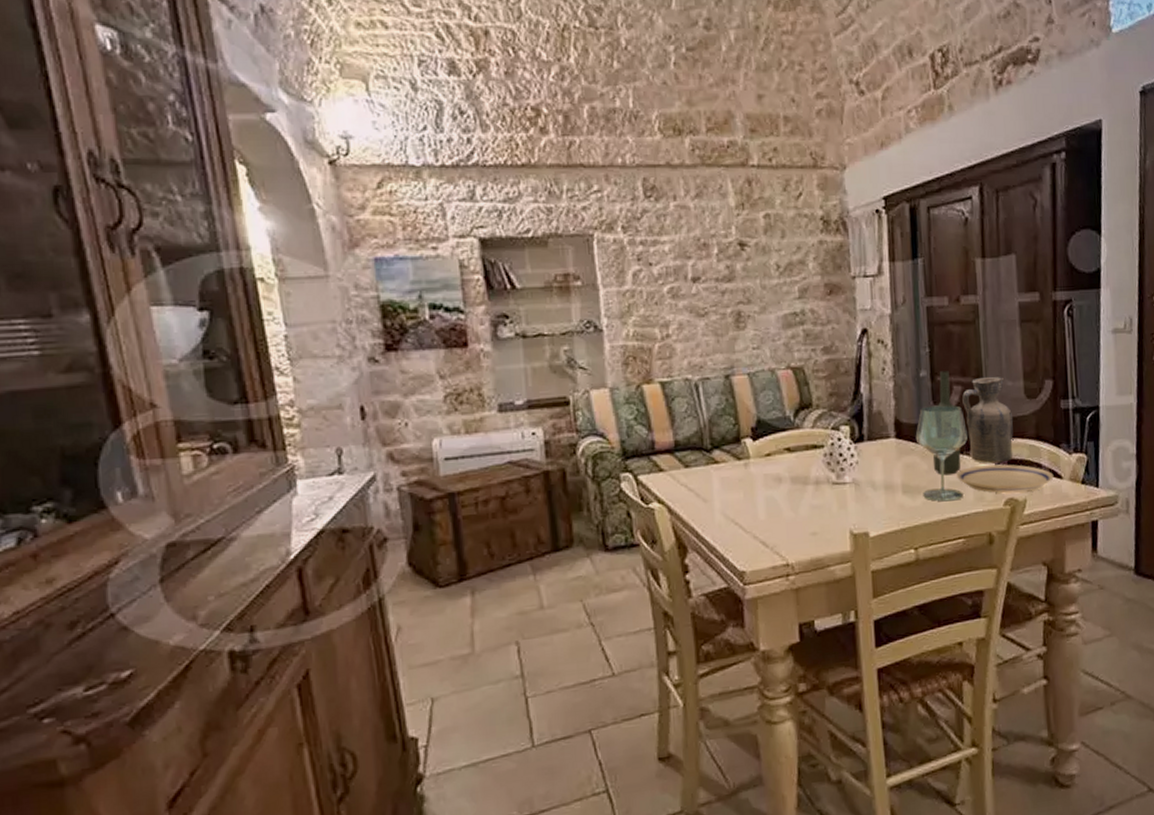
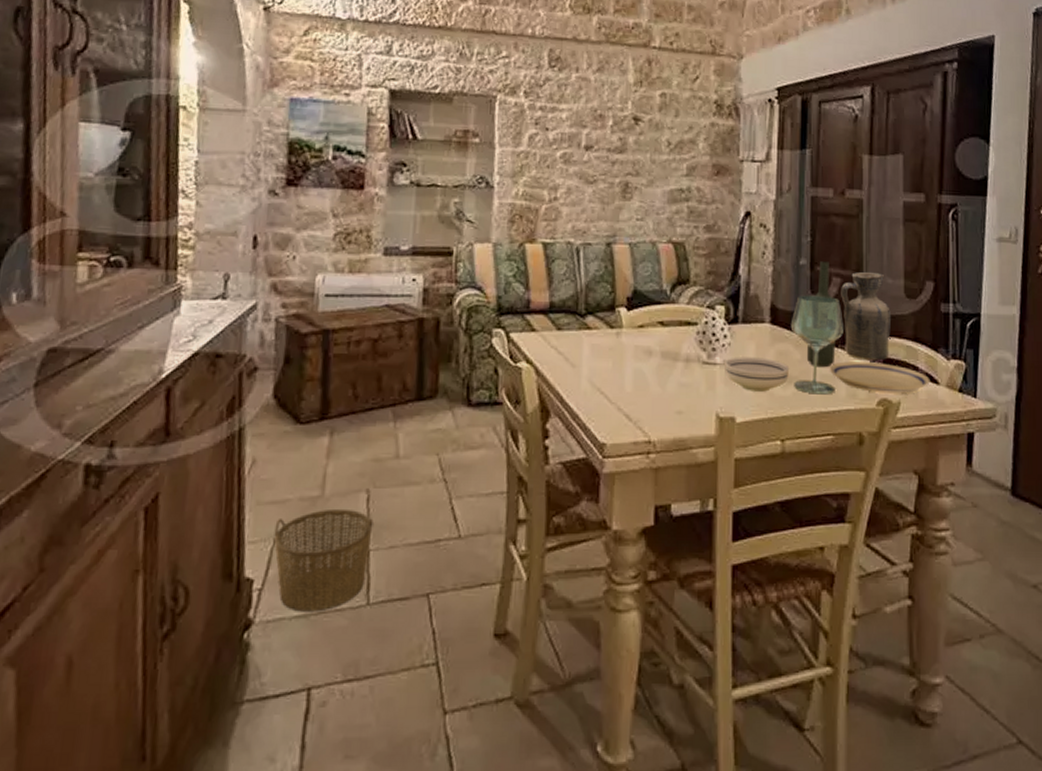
basket: none [430,662,528,762] -> present [273,508,373,612]
bowl: none [854,472,918,506] -> present [725,357,790,392]

